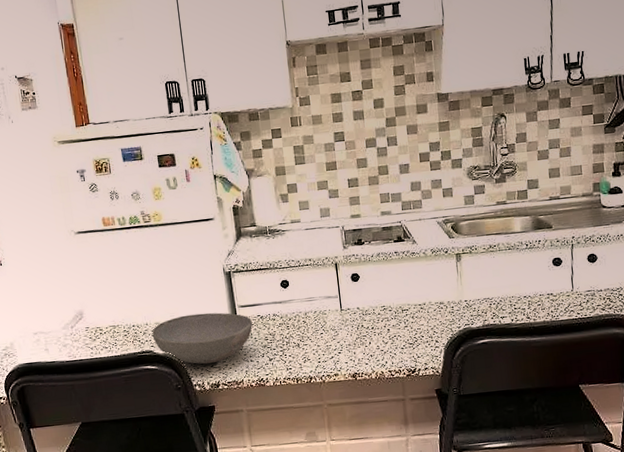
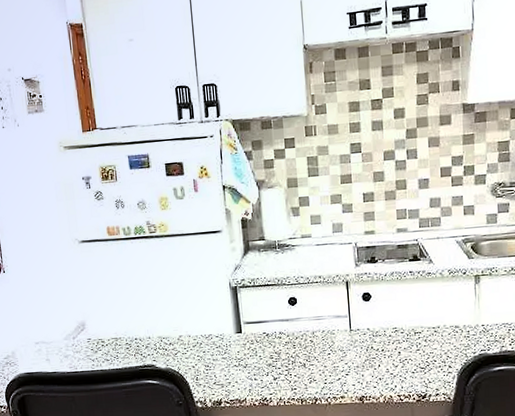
bowl: present [152,312,253,365] -> none [154,328,258,381]

